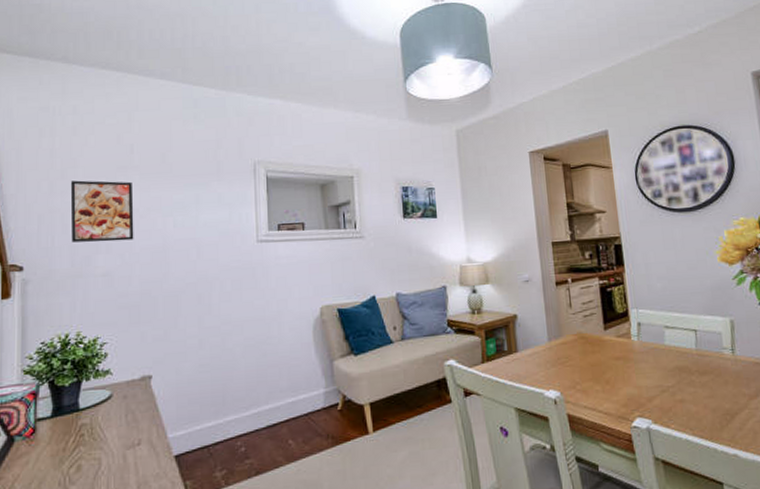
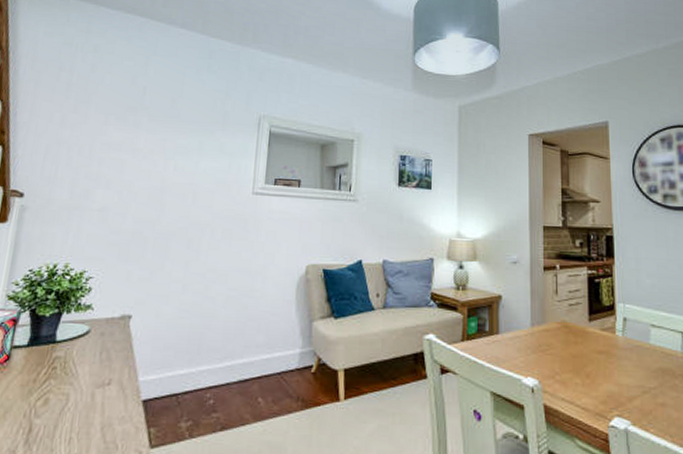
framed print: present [70,180,134,243] -> none [74,115,140,179]

